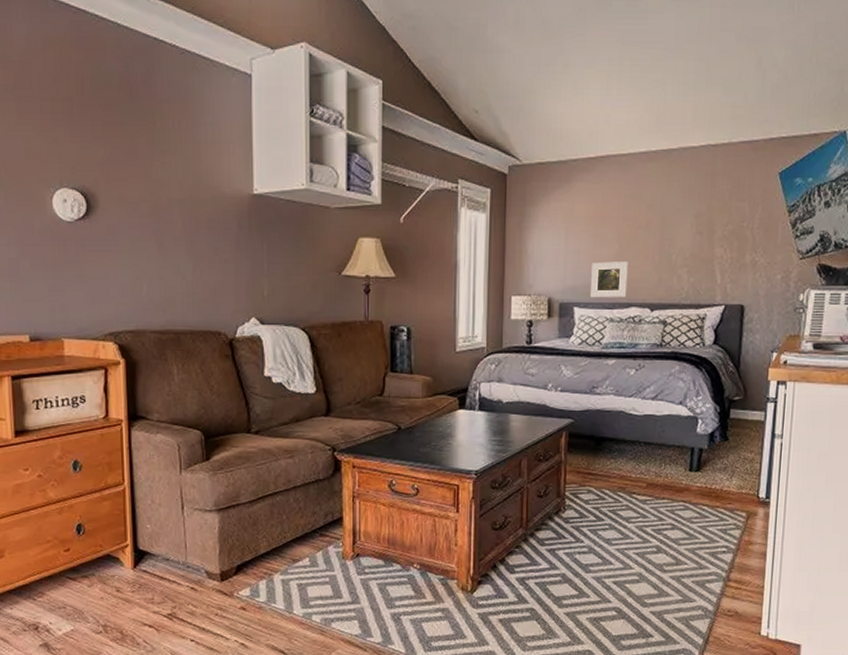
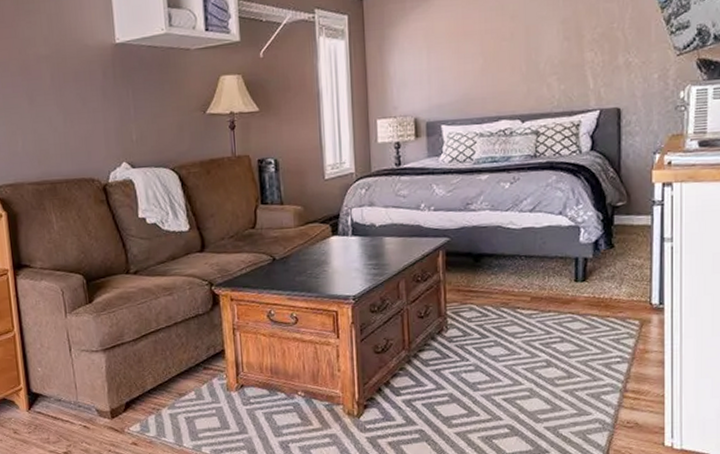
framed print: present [591,261,628,297] -> none [457,75,495,114]

